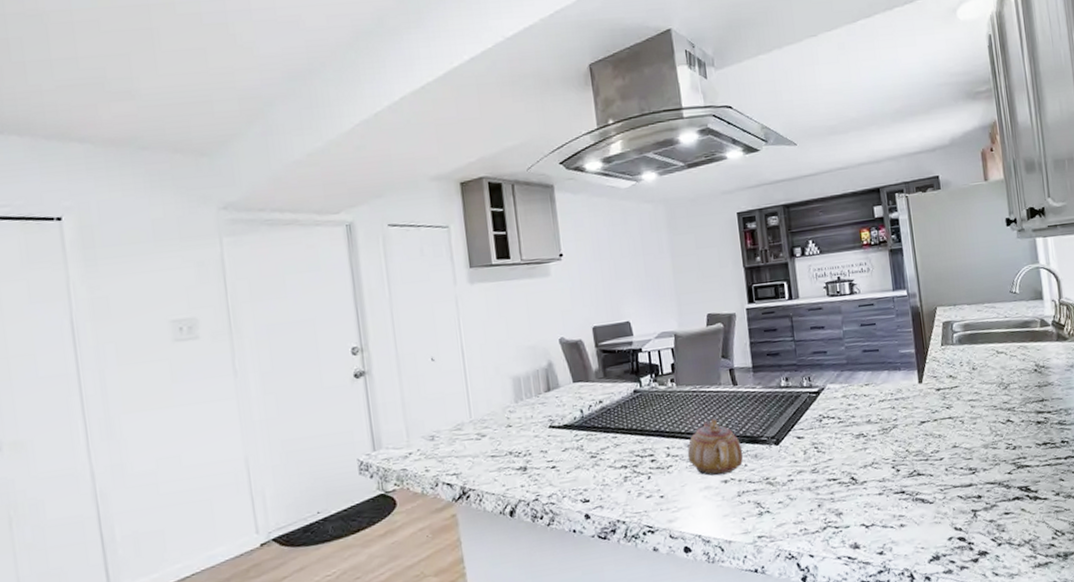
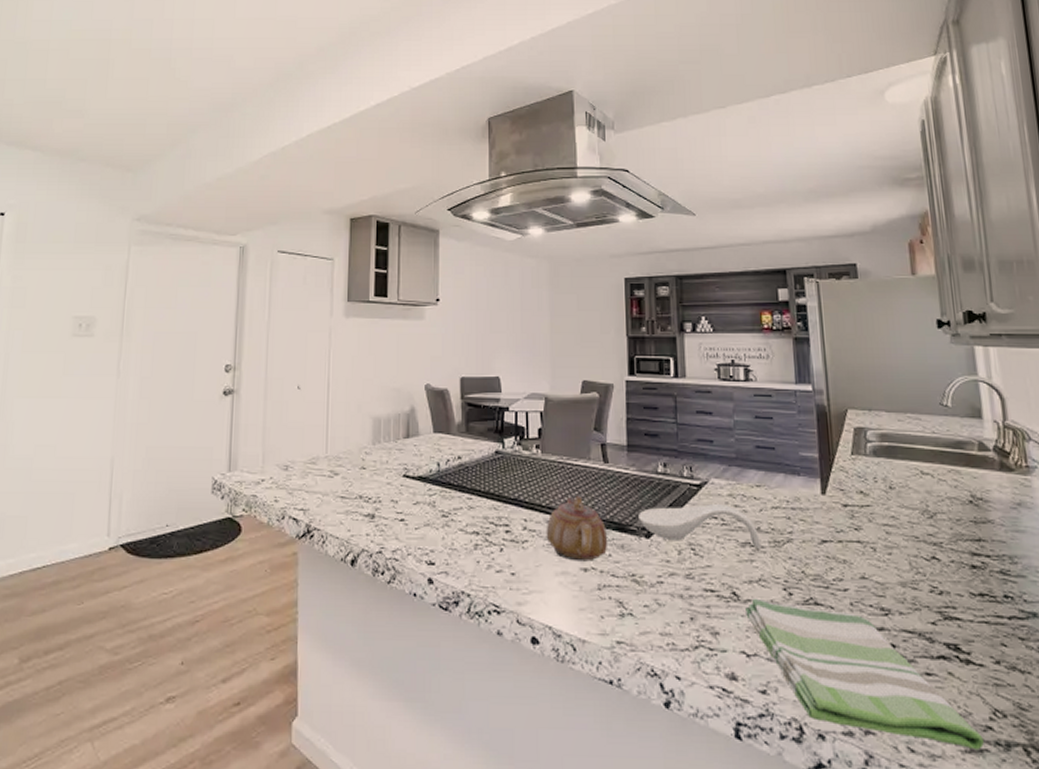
spoon rest: none [767,405,873,443] -> present [639,504,762,549]
dish towel: none [863,477,1048,567] -> present [746,598,984,750]

